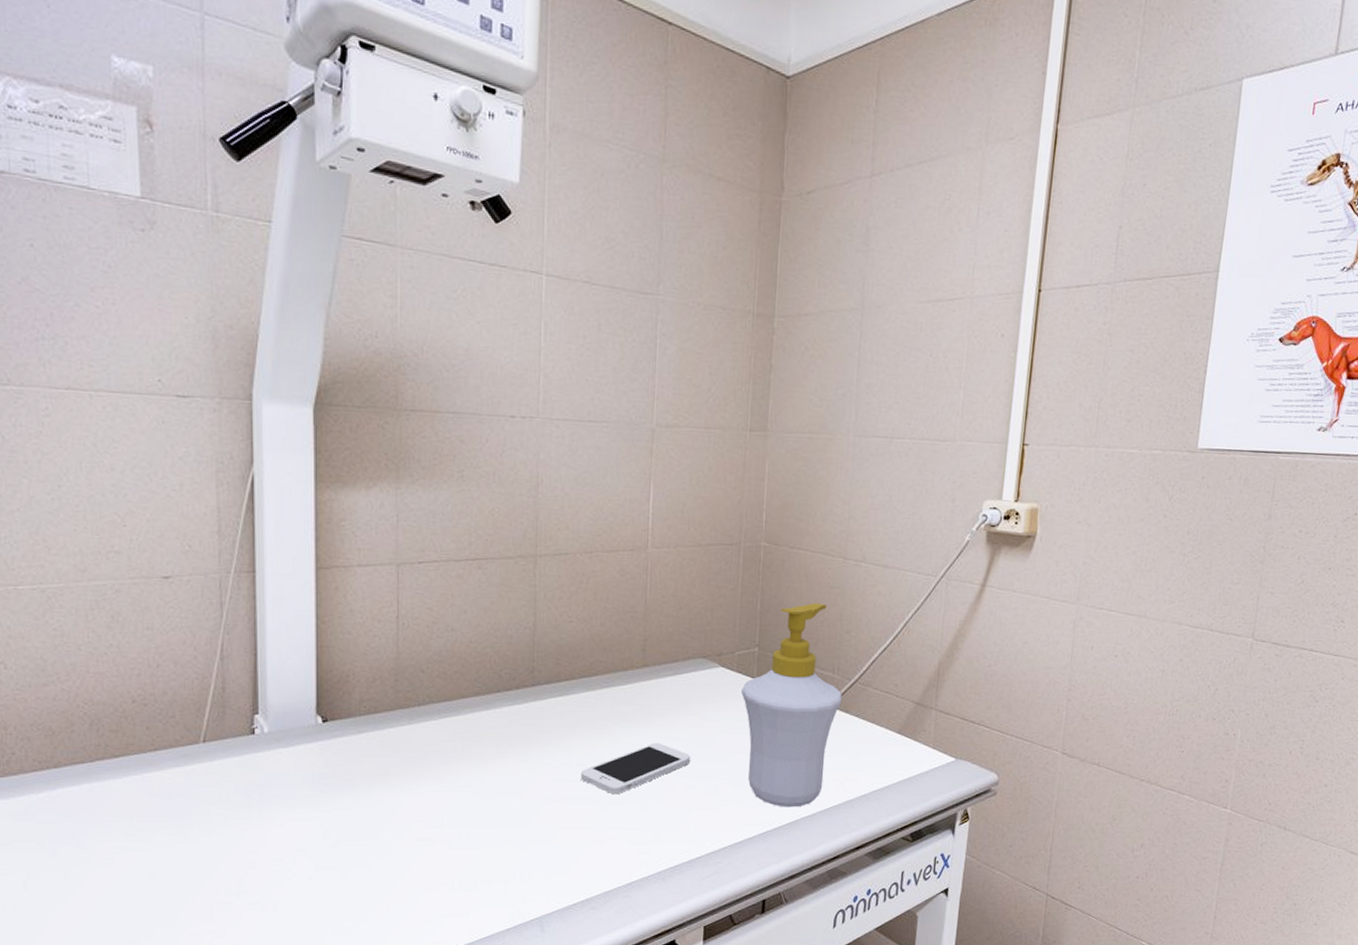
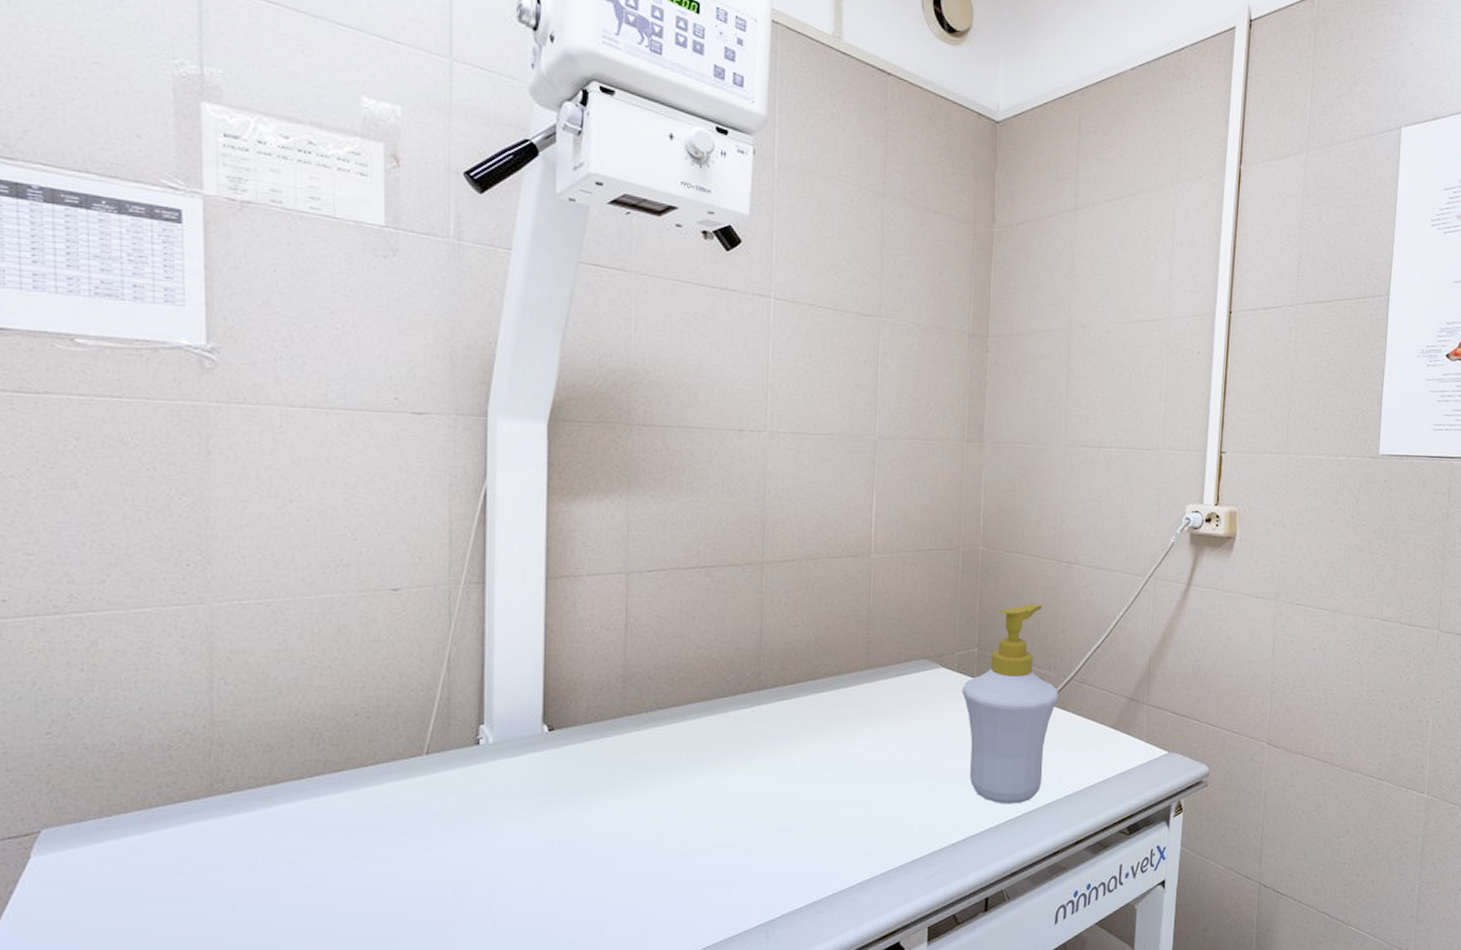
smartphone: present [580,742,691,795] -> none [805,743,914,796]

